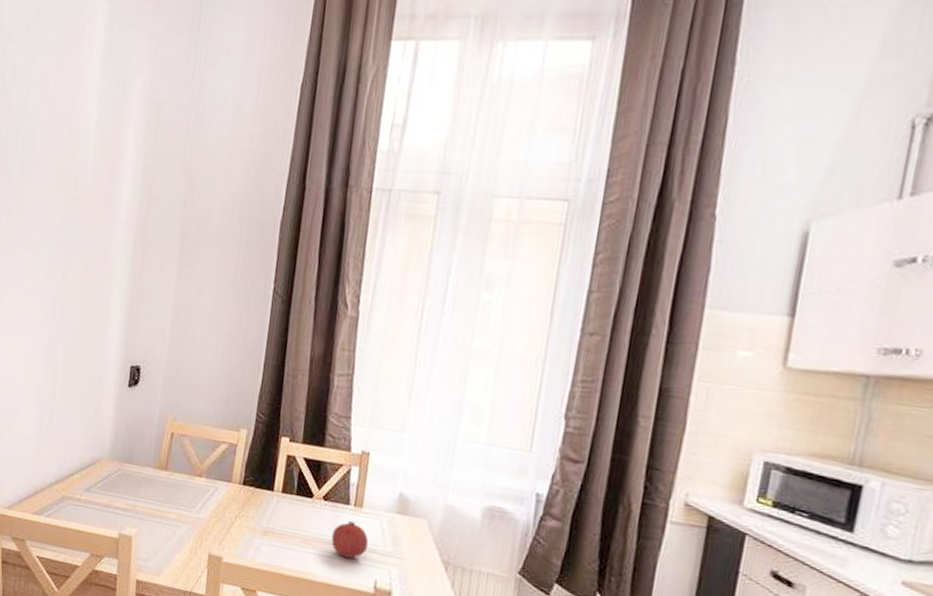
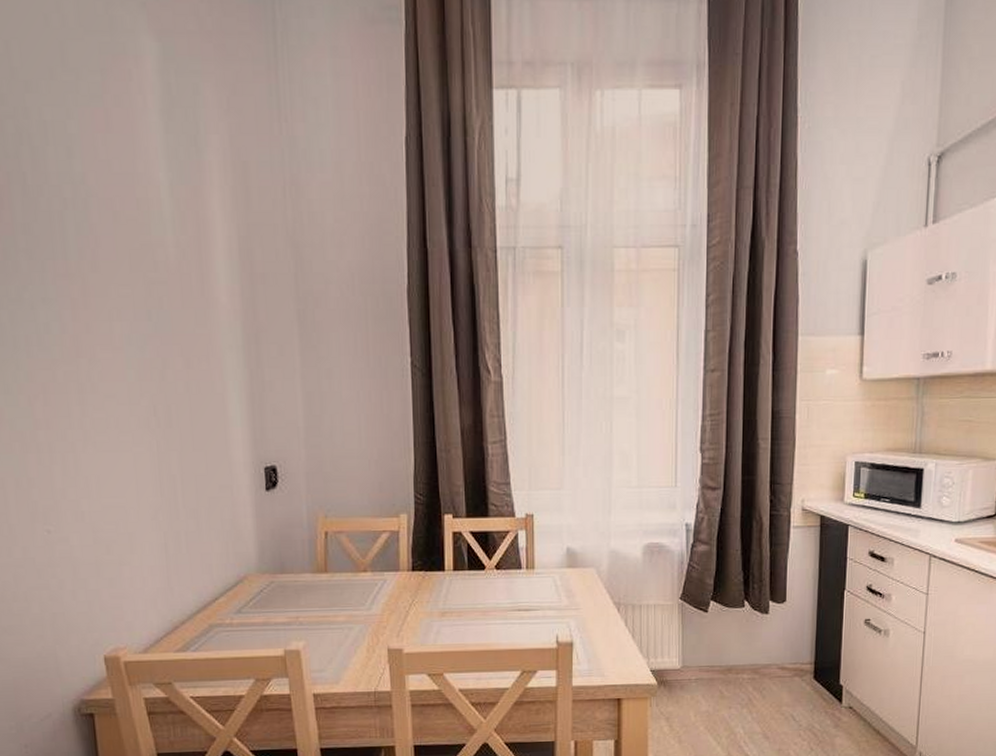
fruit: present [331,521,369,559] -> none [510,585,545,621]

